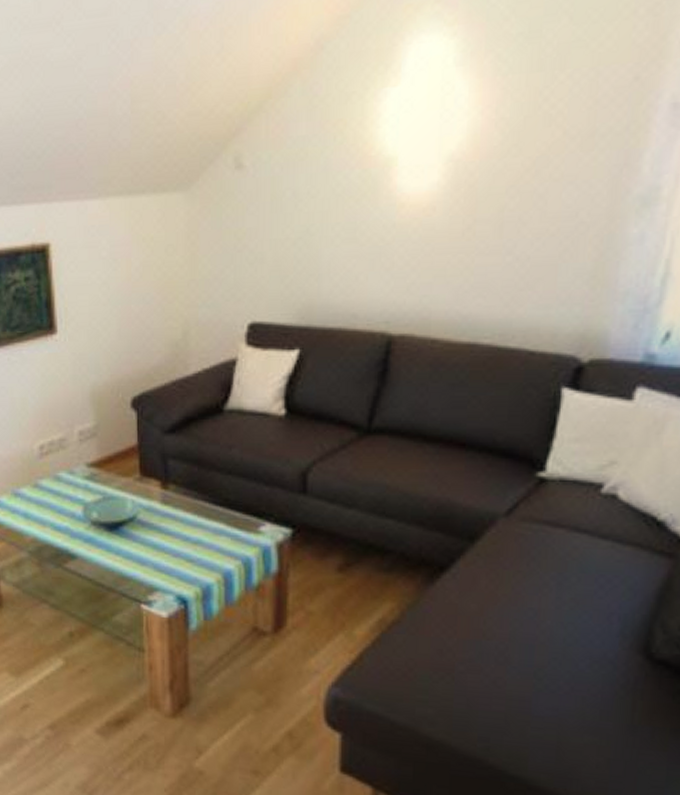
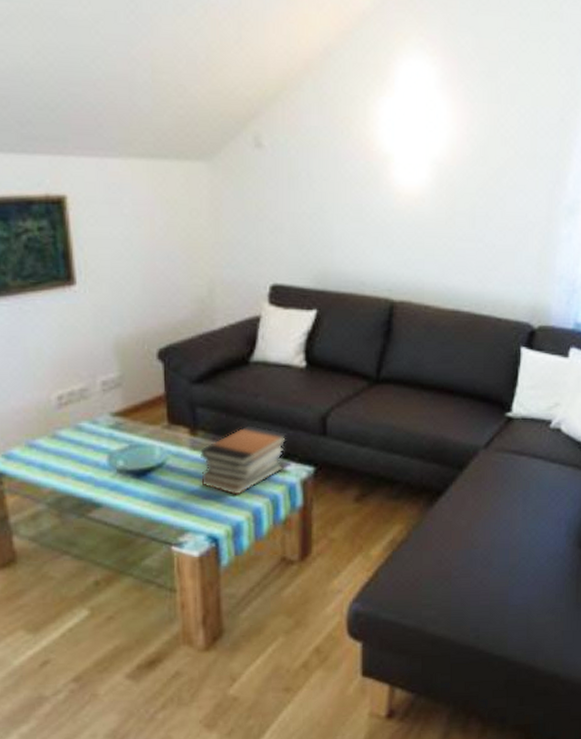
book stack: none [170,480,263,556] -> present [199,425,287,496]

